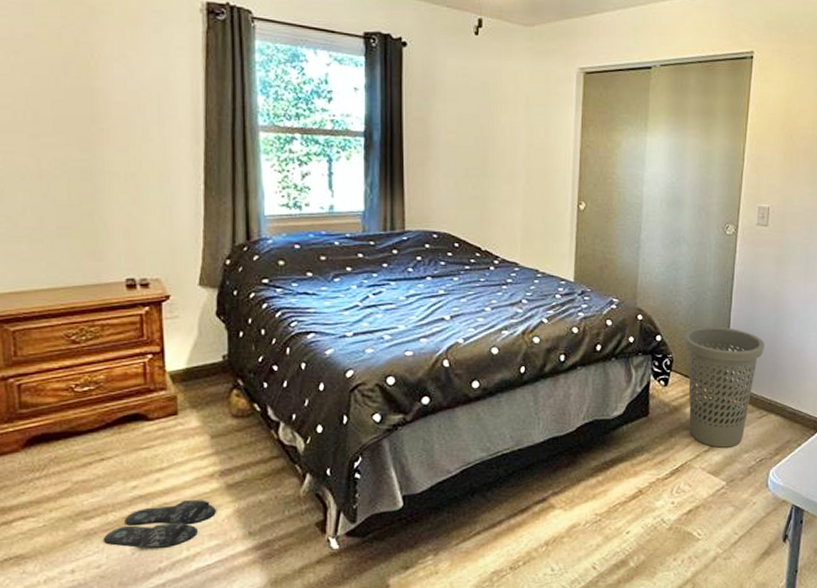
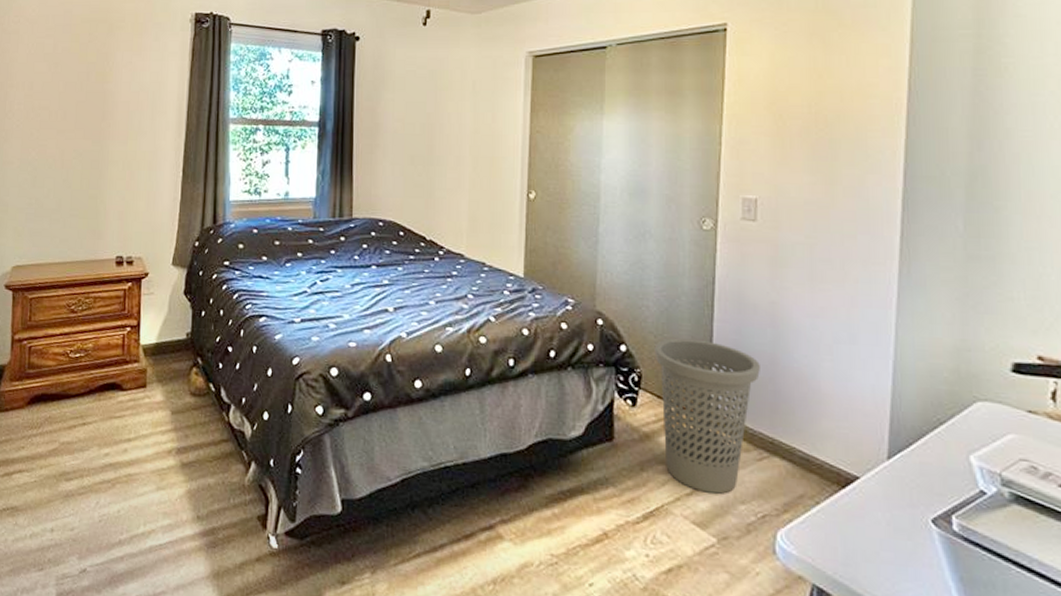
slippers: present [104,500,216,548] -> none [79,474,171,520]

